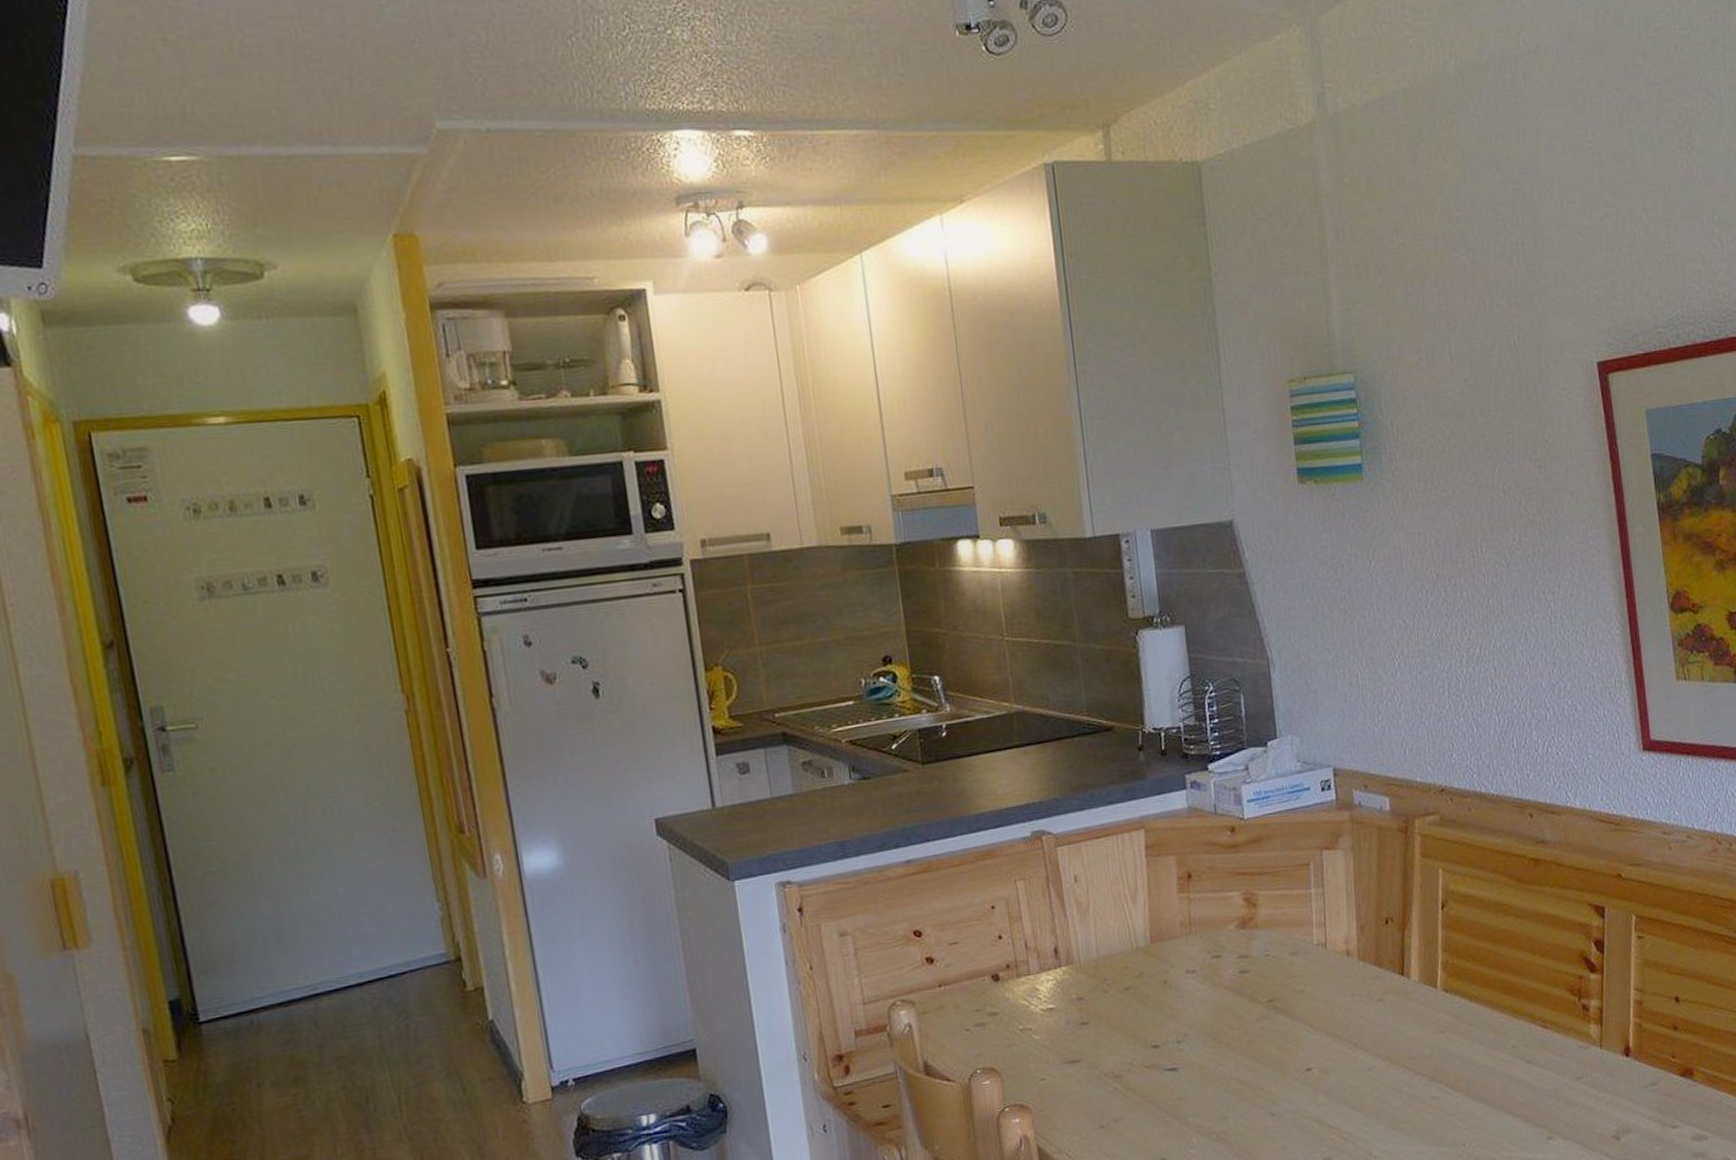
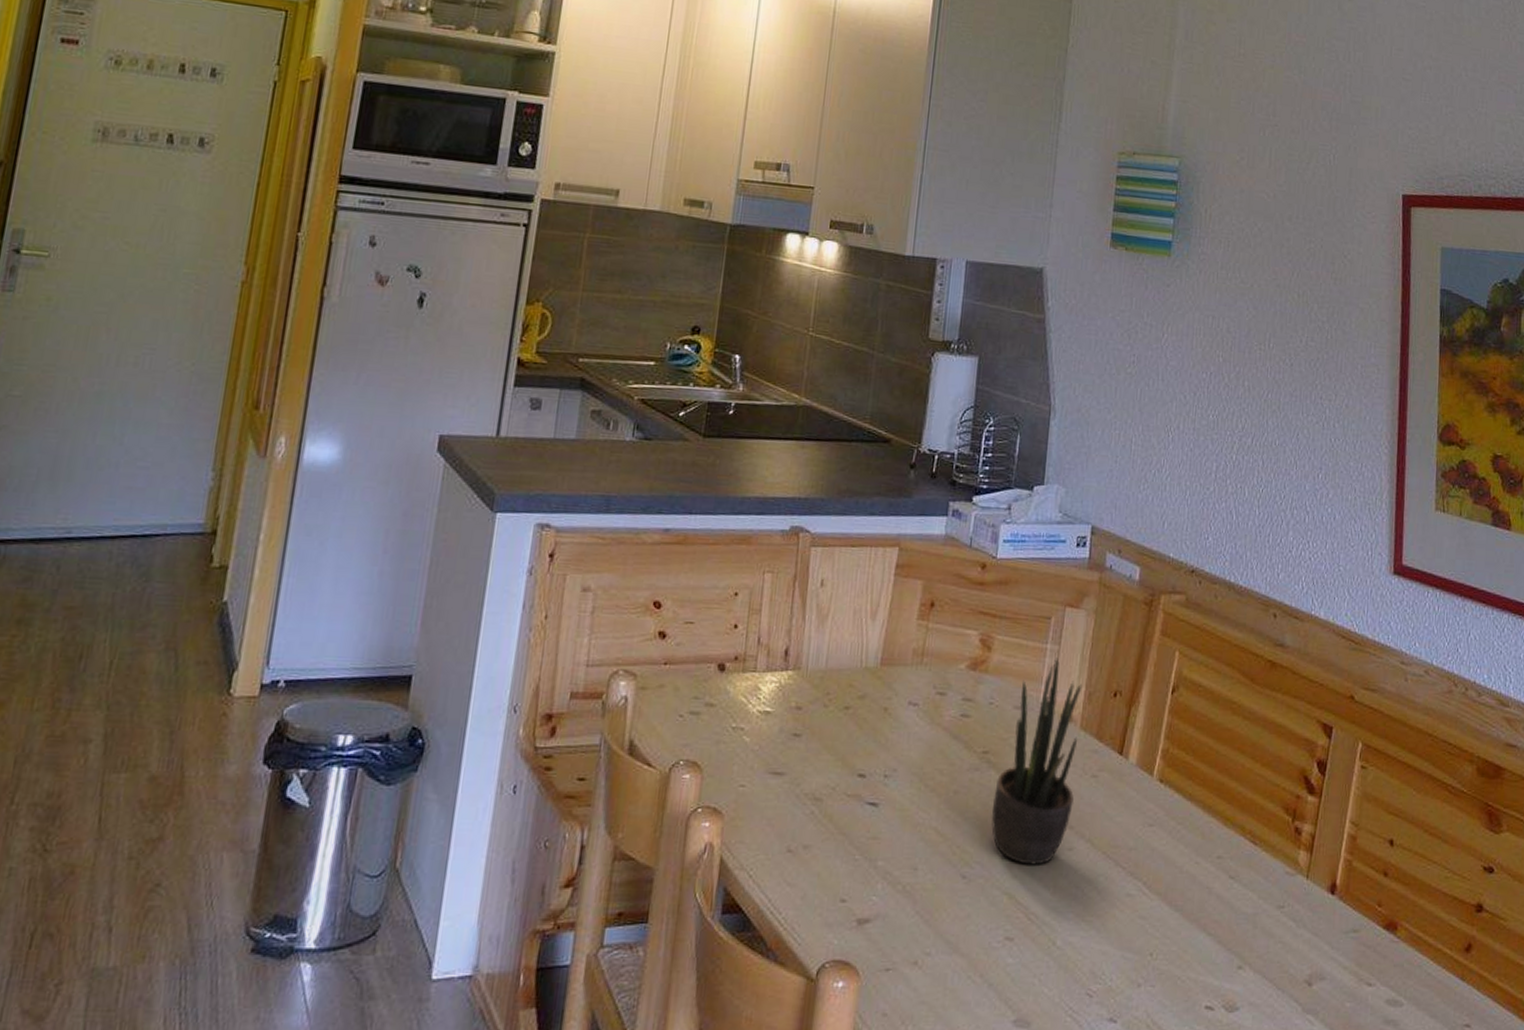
potted plant: none [1286,899,1366,1092] -> present [991,657,1083,865]

